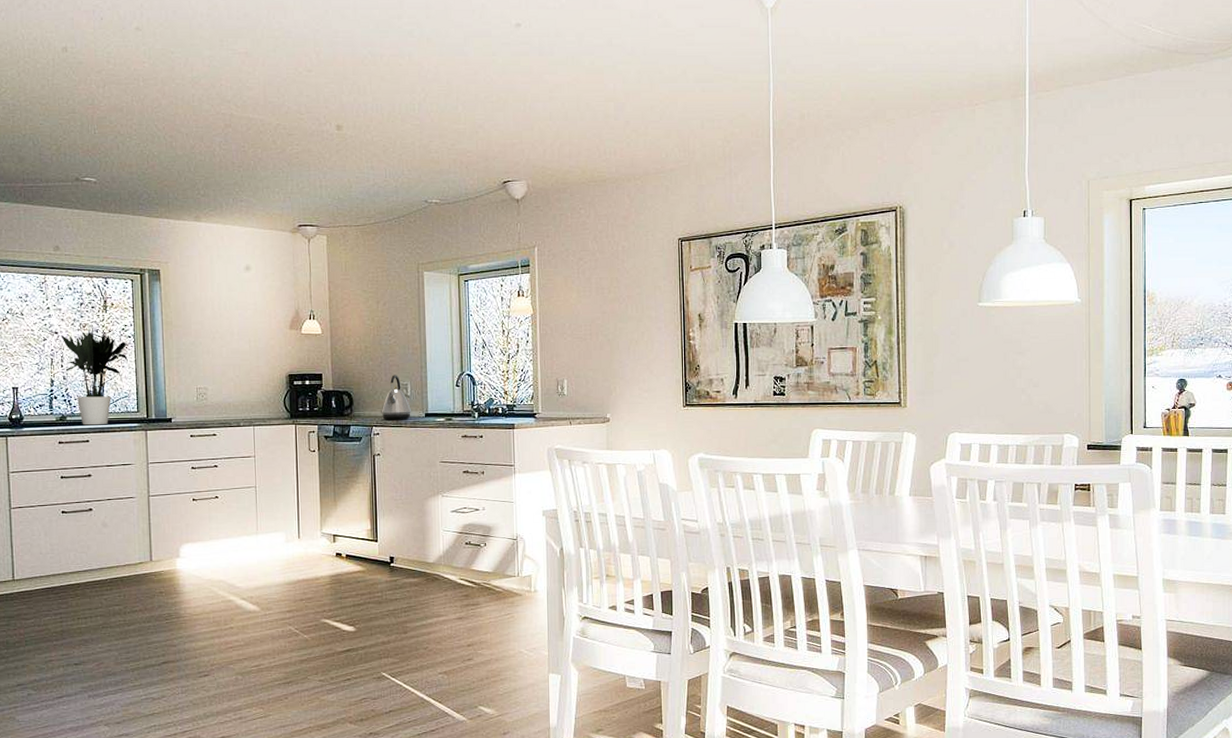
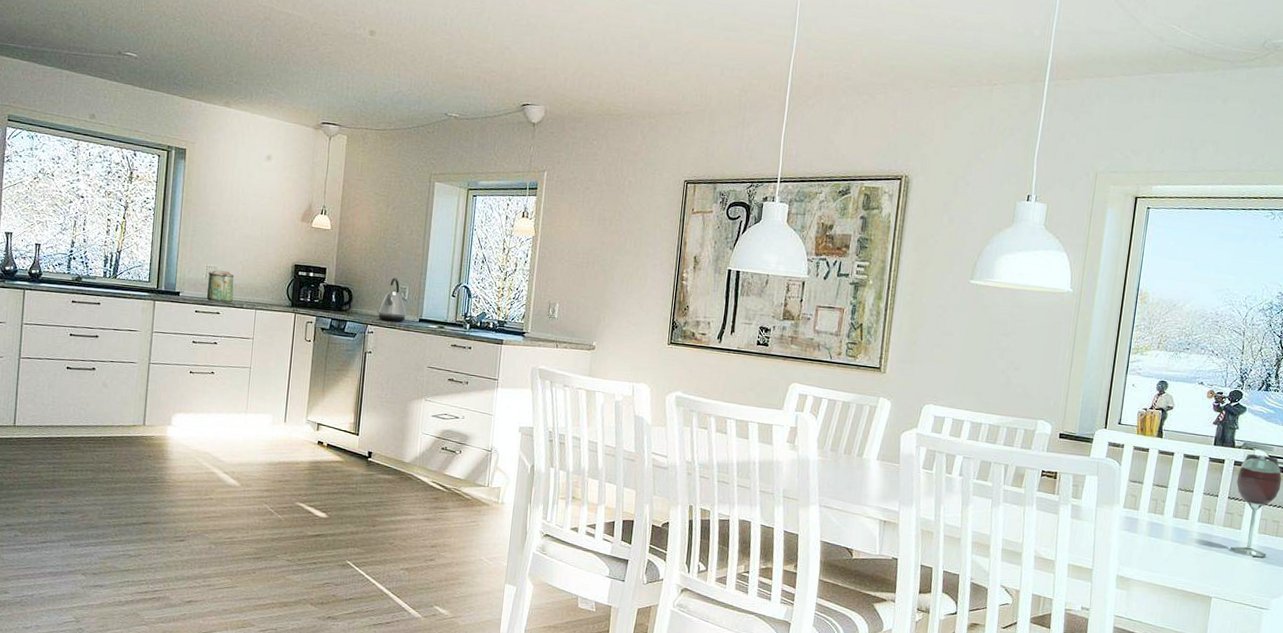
potted plant: present [61,330,128,426] -> none [86,198,147,291]
canister: none [199,390,228,423] -> present [206,270,235,303]

